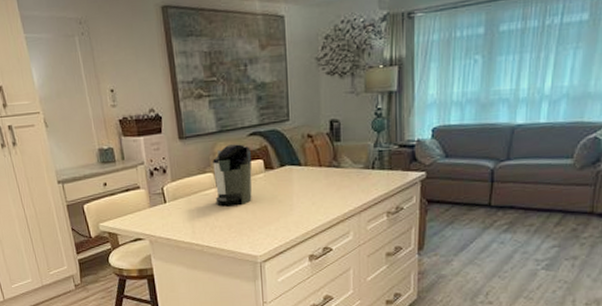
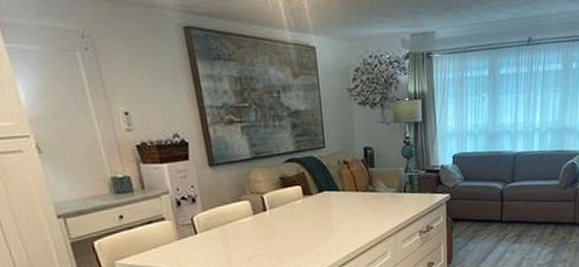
coffee maker: present [213,144,252,207] -> none [248,170,292,235]

